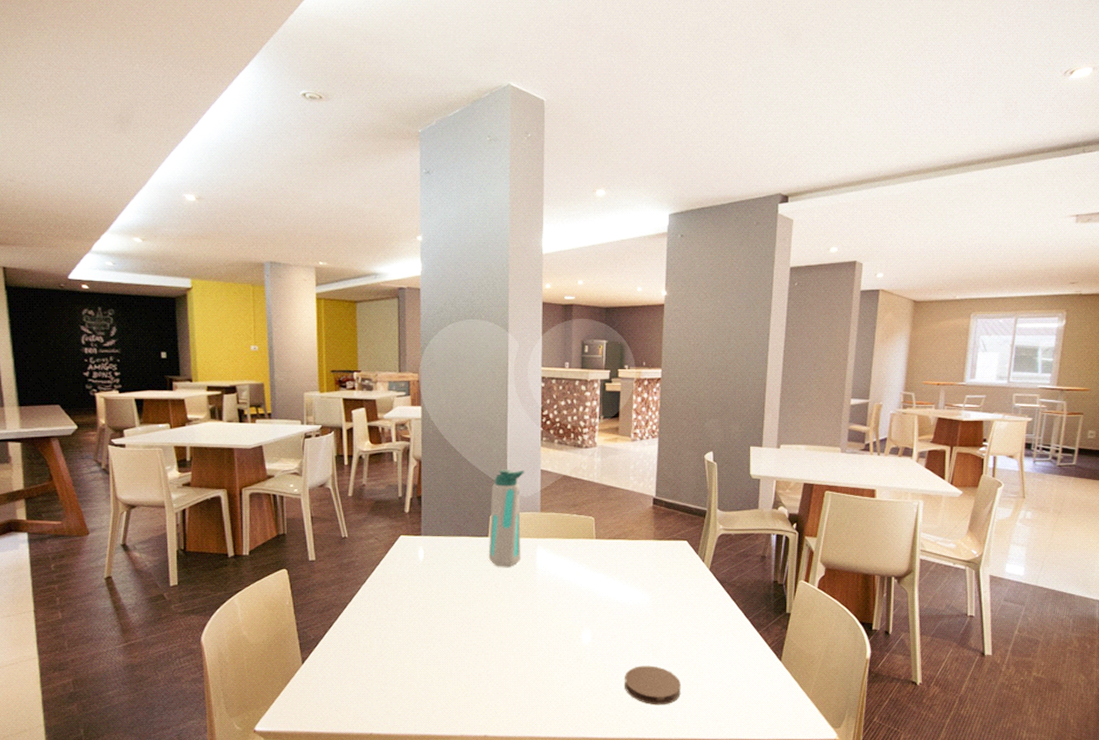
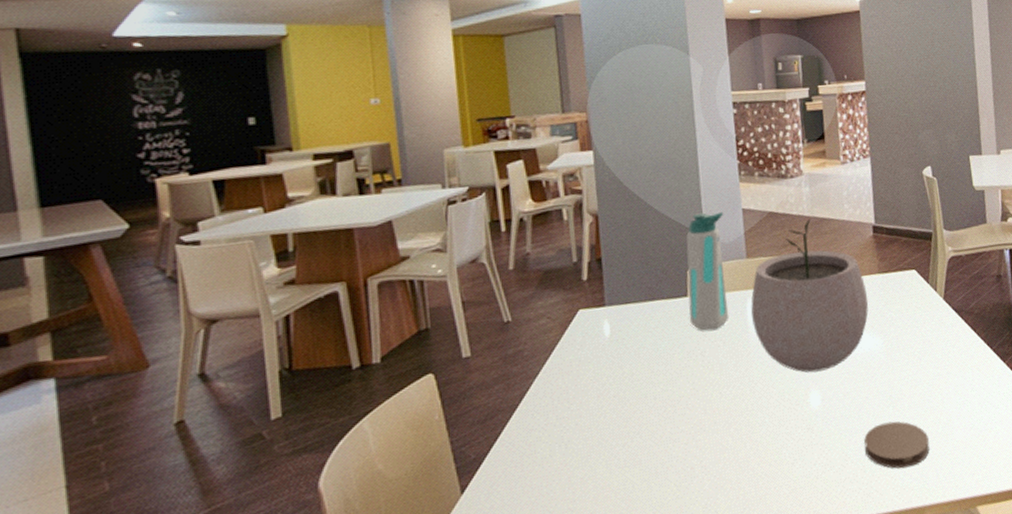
plant pot: none [540,485,642,615] -> present [751,219,869,373]

